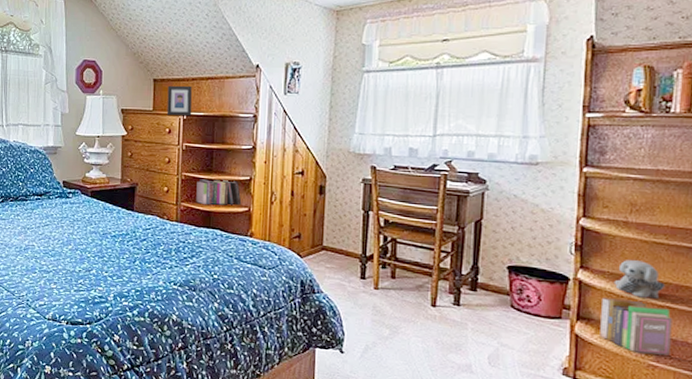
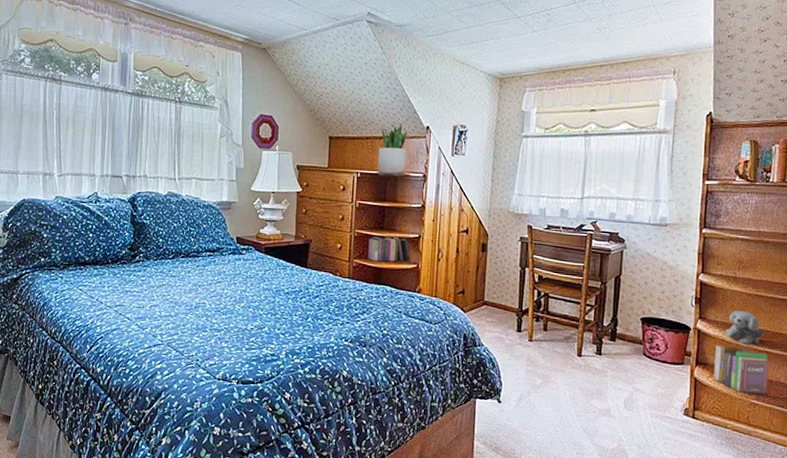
picture frame: present [166,85,192,117] -> none [341,143,366,175]
planter: none [204,61,237,119] -> present [377,121,409,178]

